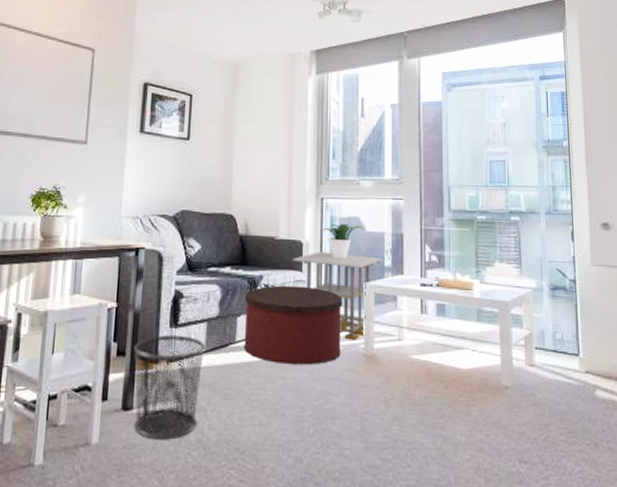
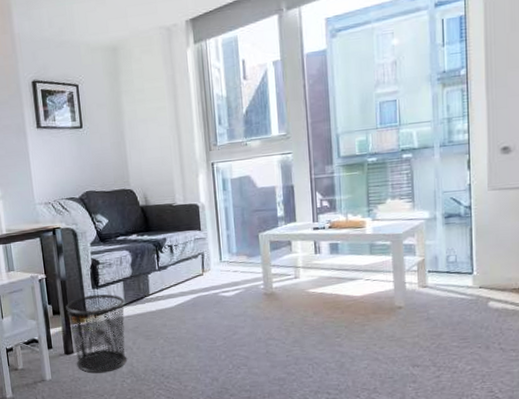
ottoman: present [244,285,343,365] -> none [152,242,243,308]
side table: present [292,251,384,340] -> none [190,209,276,283]
potted plant: present [322,223,365,259] -> none [215,183,256,215]

